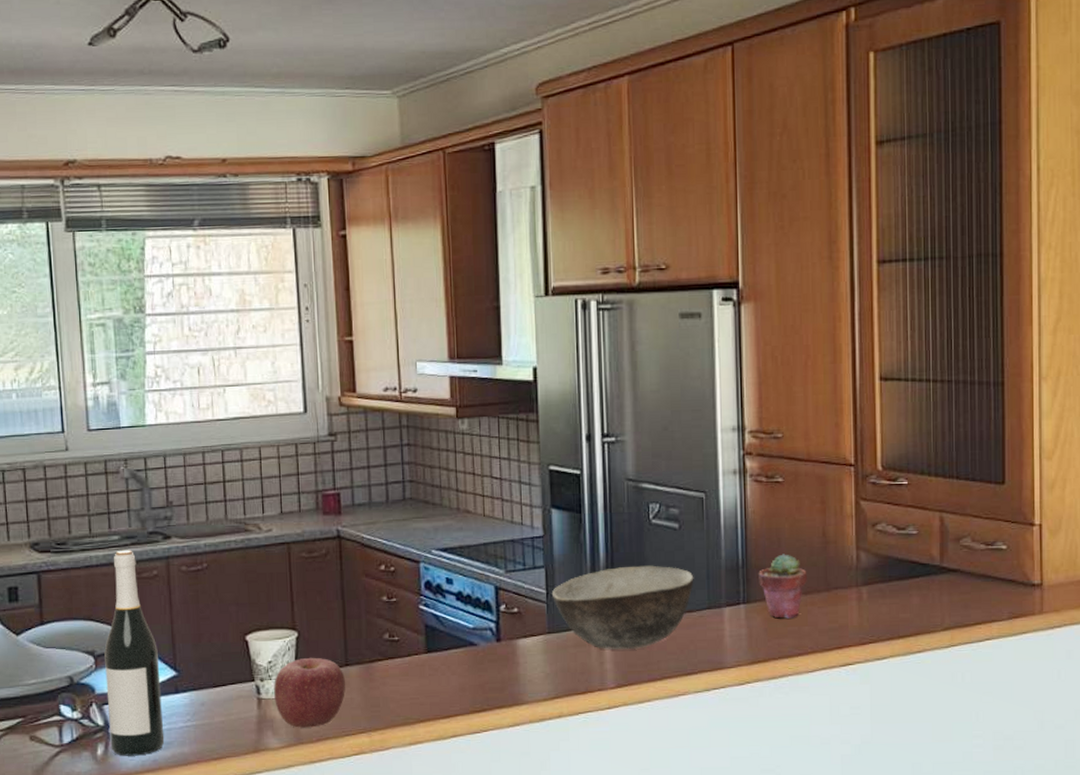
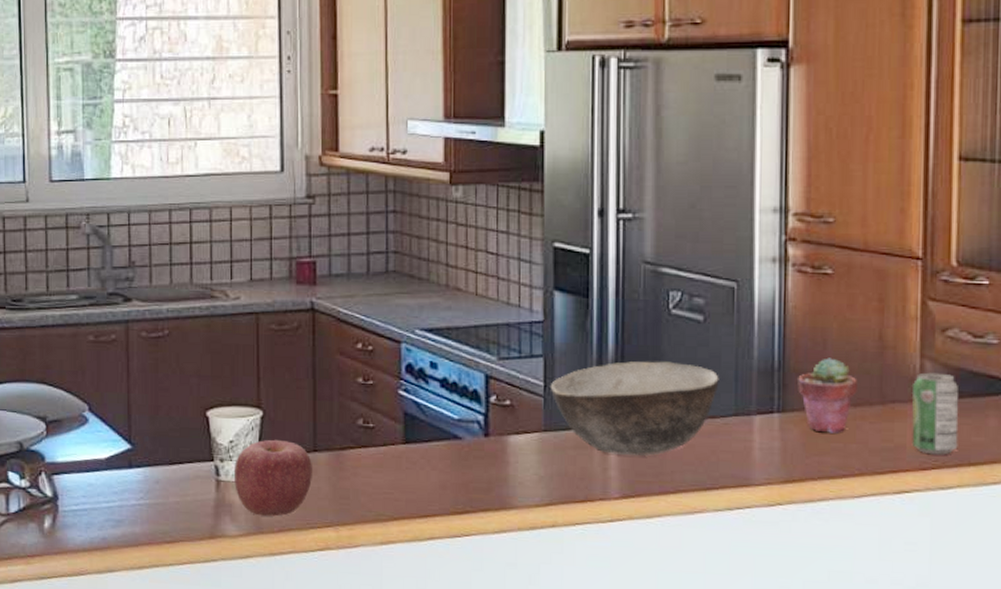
wine bottle: present [104,550,165,756] -> none [56,310,115,532]
beverage can: none [851,561,889,631] -> present [911,372,959,455]

